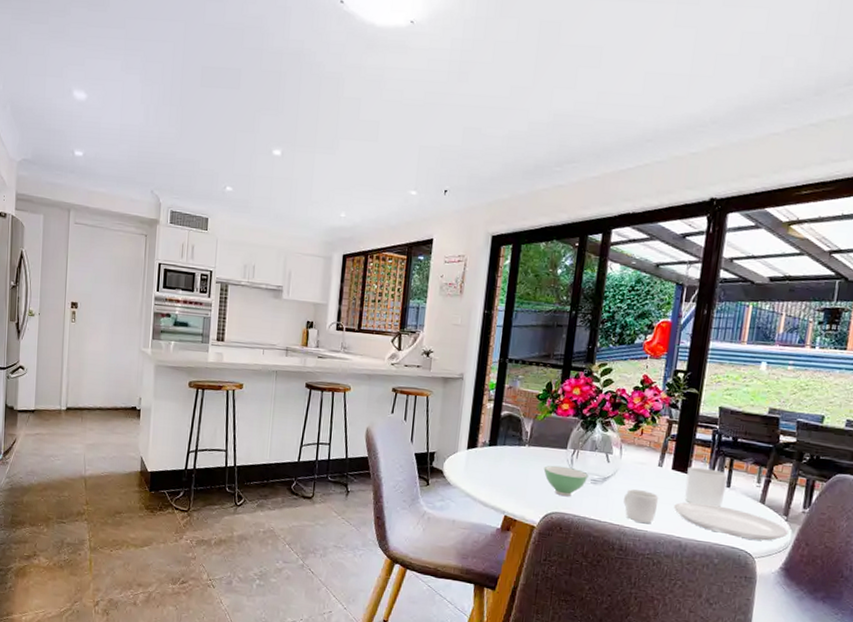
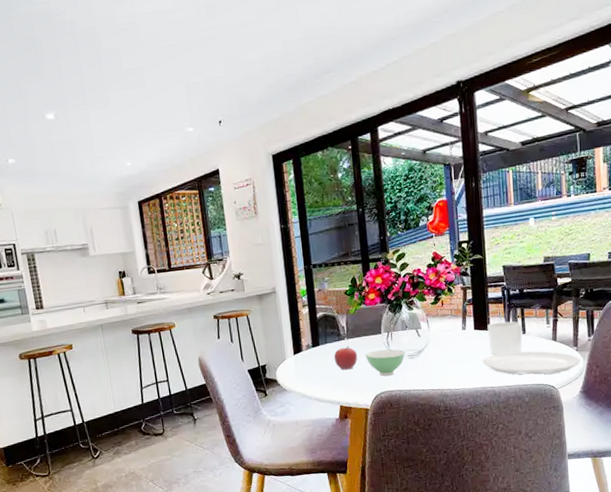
fruit: none [509,453,536,479] -> present [333,346,358,370]
cup: present [623,489,659,524] -> none [439,353,469,383]

